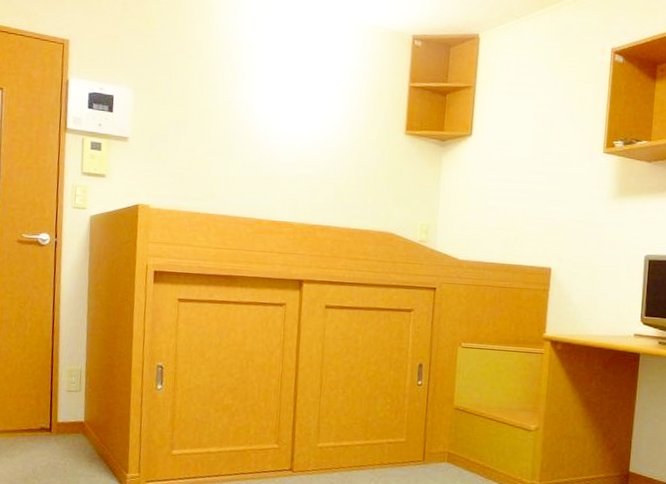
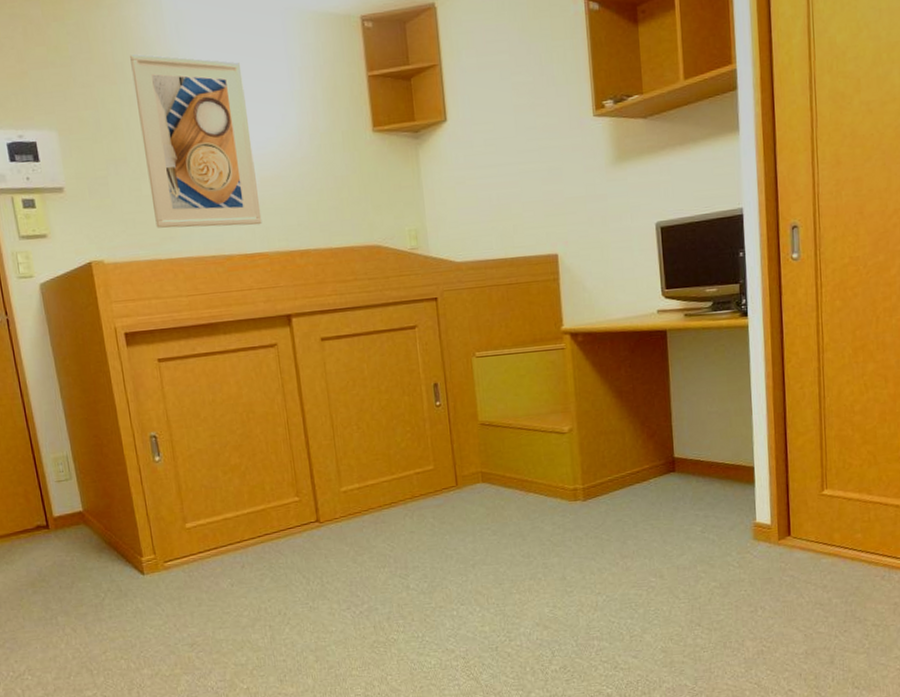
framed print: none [201,35,302,198] -> present [130,53,262,228]

